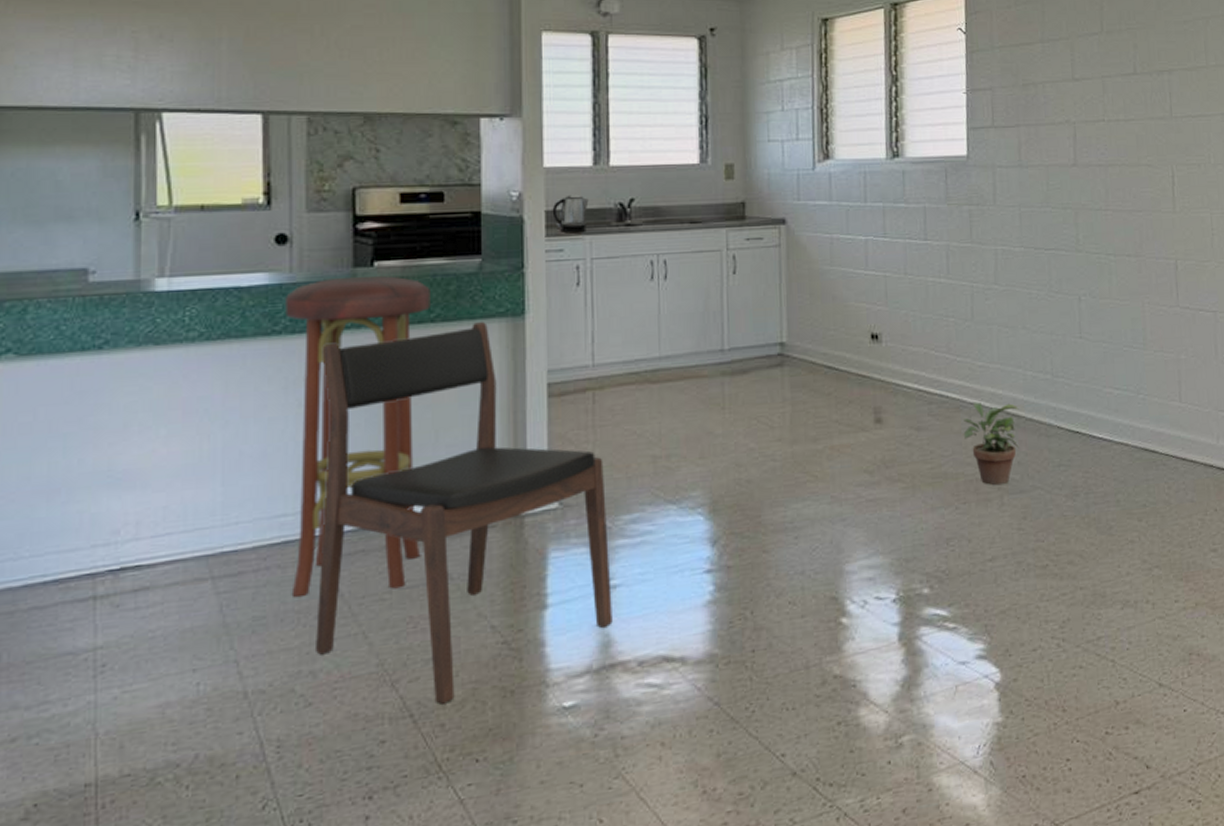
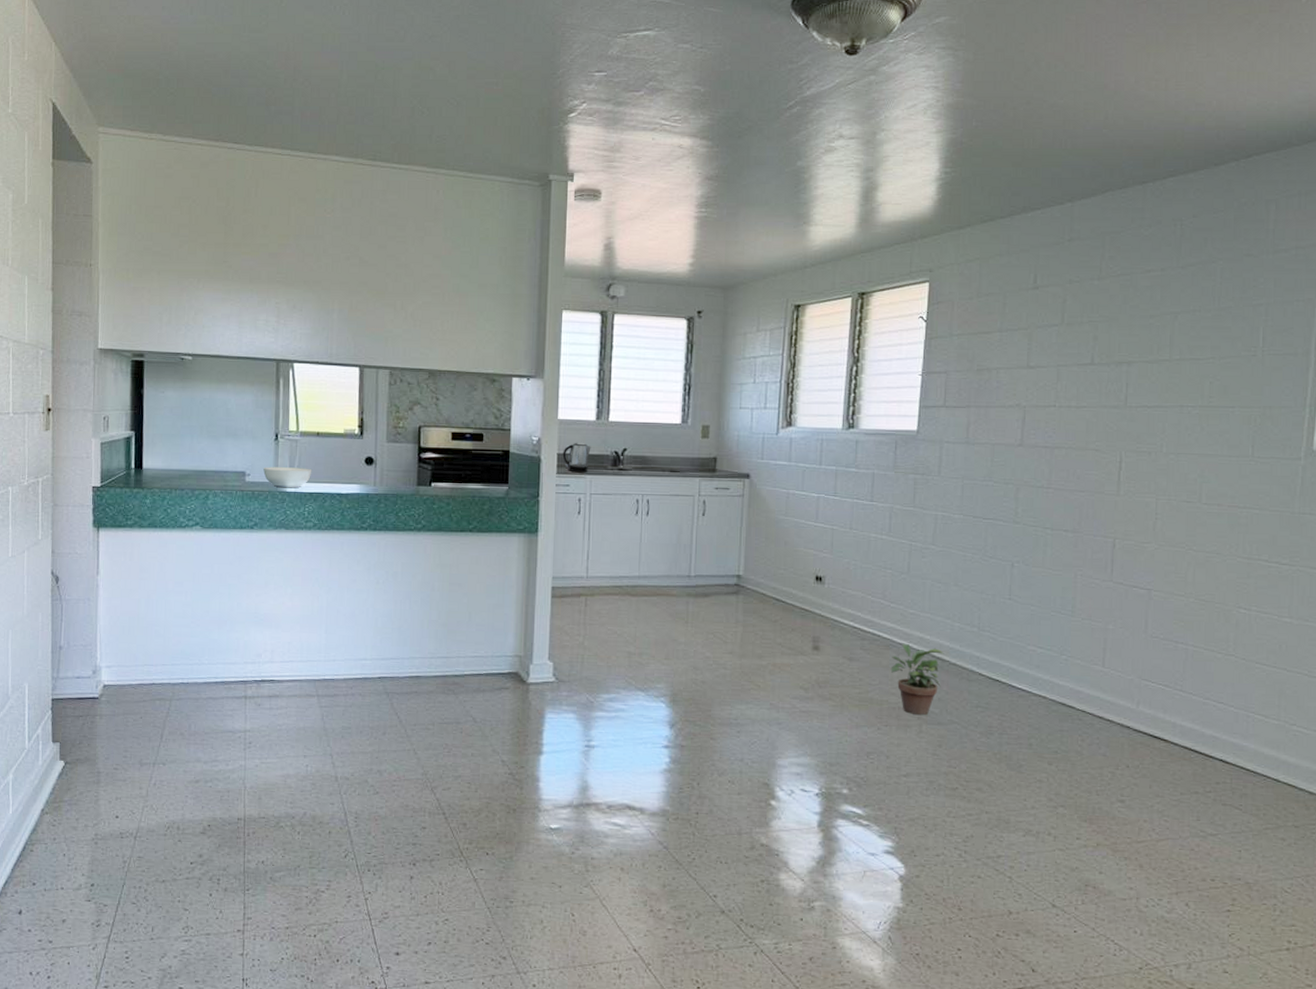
bowl: none [116,256,195,287] -> present [262,467,312,488]
bar stool: present [286,276,431,597] -> none [368,492,470,723]
dining chair: present [316,322,613,705] -> none [382,535,591,810]

